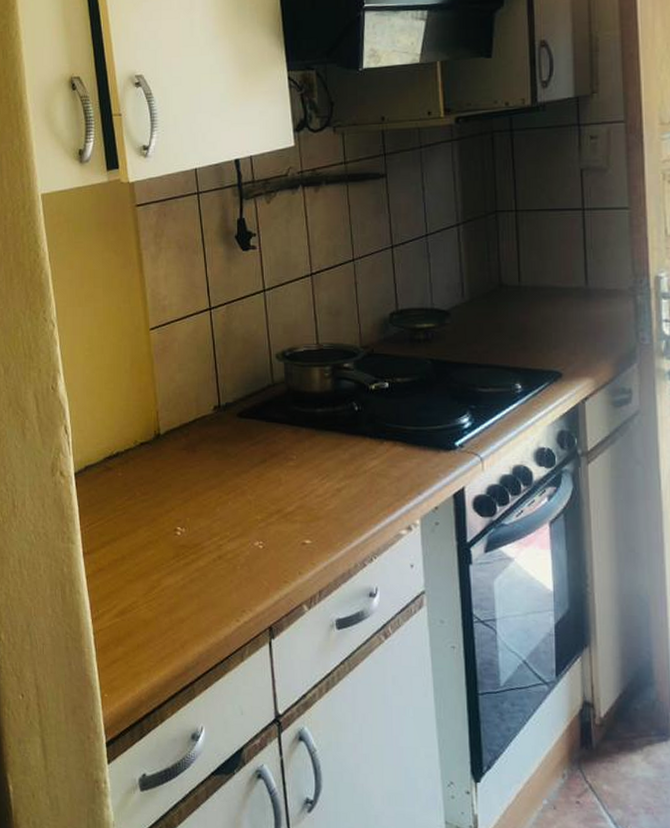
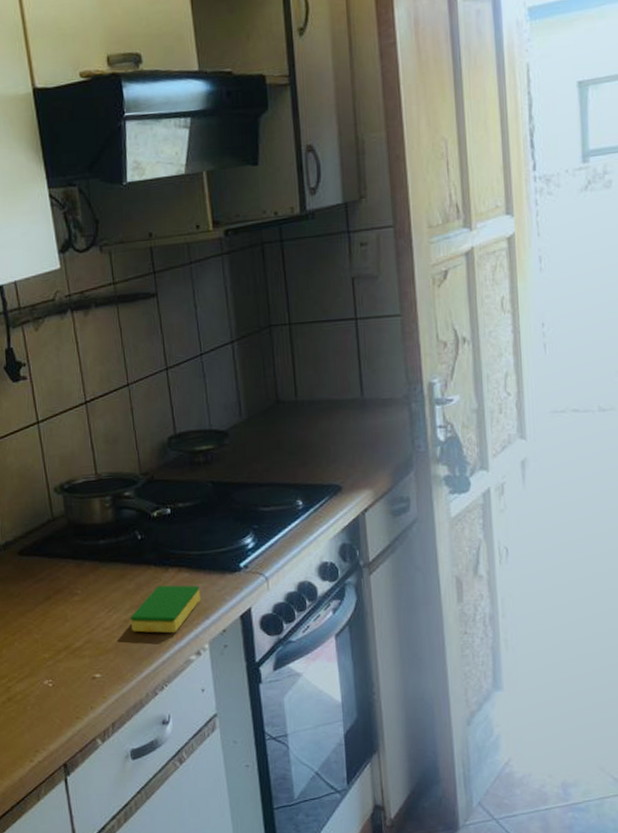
dish sponge: none [343,457,414,506] -> present [130,585,200,633]

